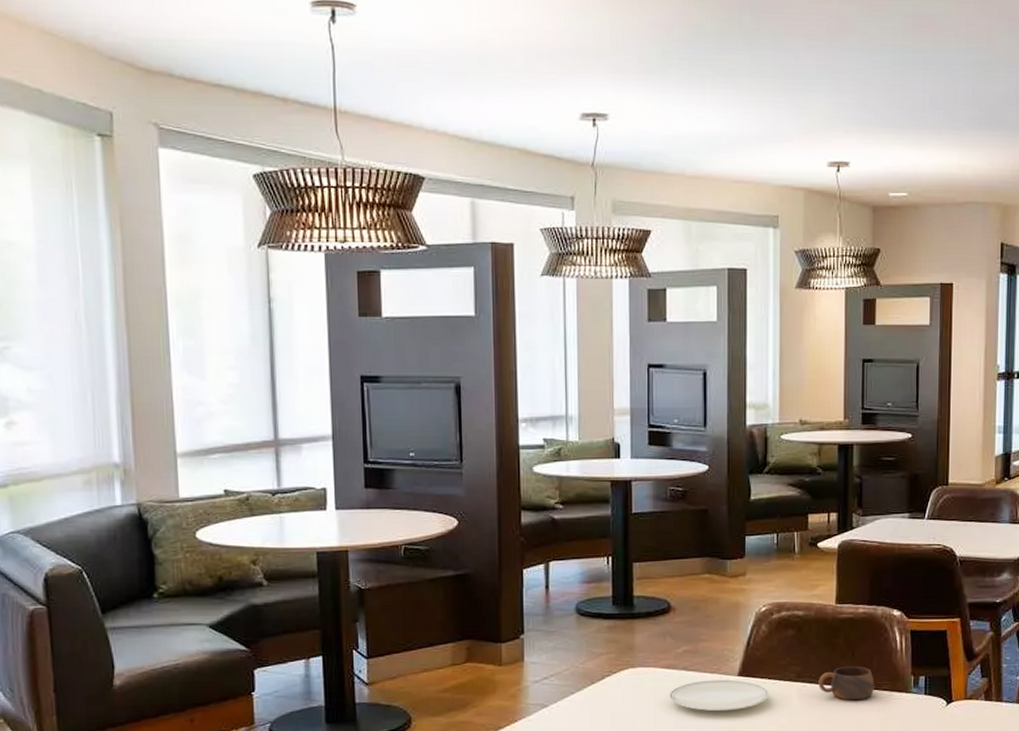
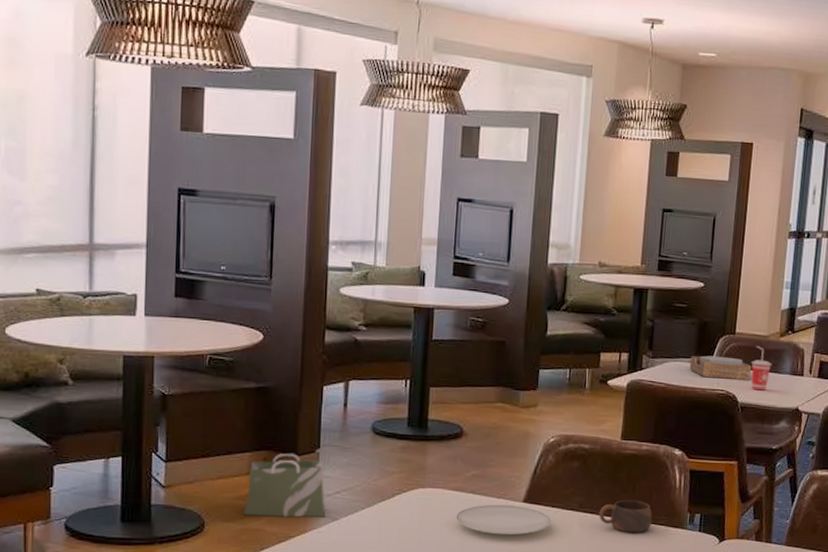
grocery bag: none [449,640,535,708] -> present [242,453,326,518]
napkin holder: none [902,509,968,534] -> present [689,355,752,381]
beverage cup: none [967,494,990,542] -> present [751,345,772,391]

